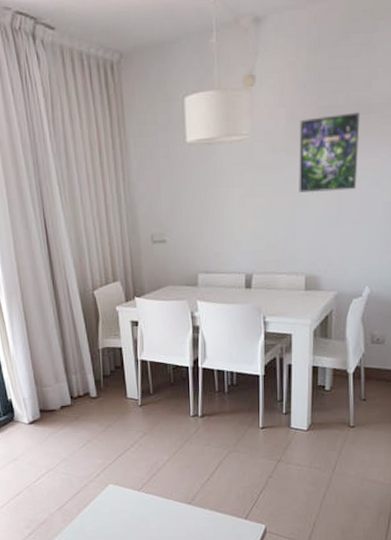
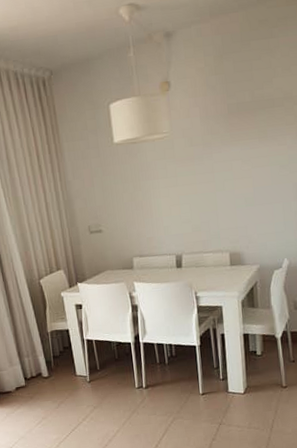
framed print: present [299,112,360,193] -> none [213,107,268,180]

